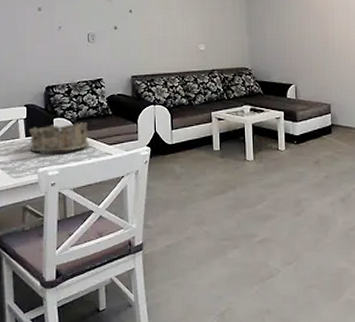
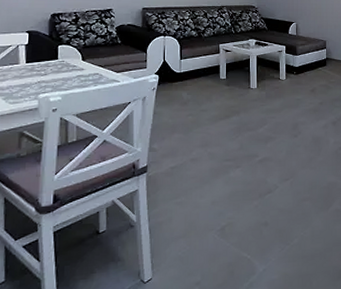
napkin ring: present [29,122,90,153] -> none [30,50,96,79]

